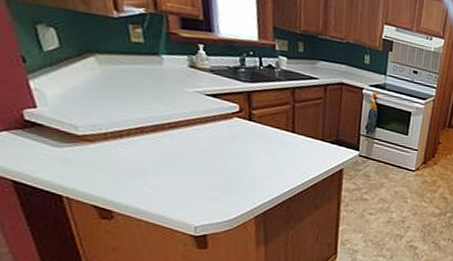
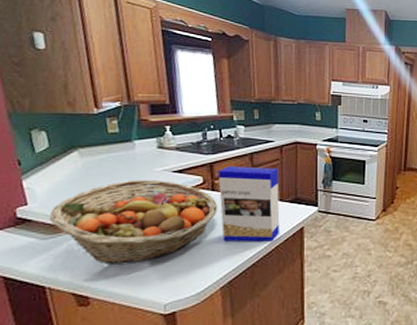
fruit basket: none [63,96,255,184] -> present [48,179,218,265]
cereal box: none [256,98,321,179] -> present [218,166,280,242]

